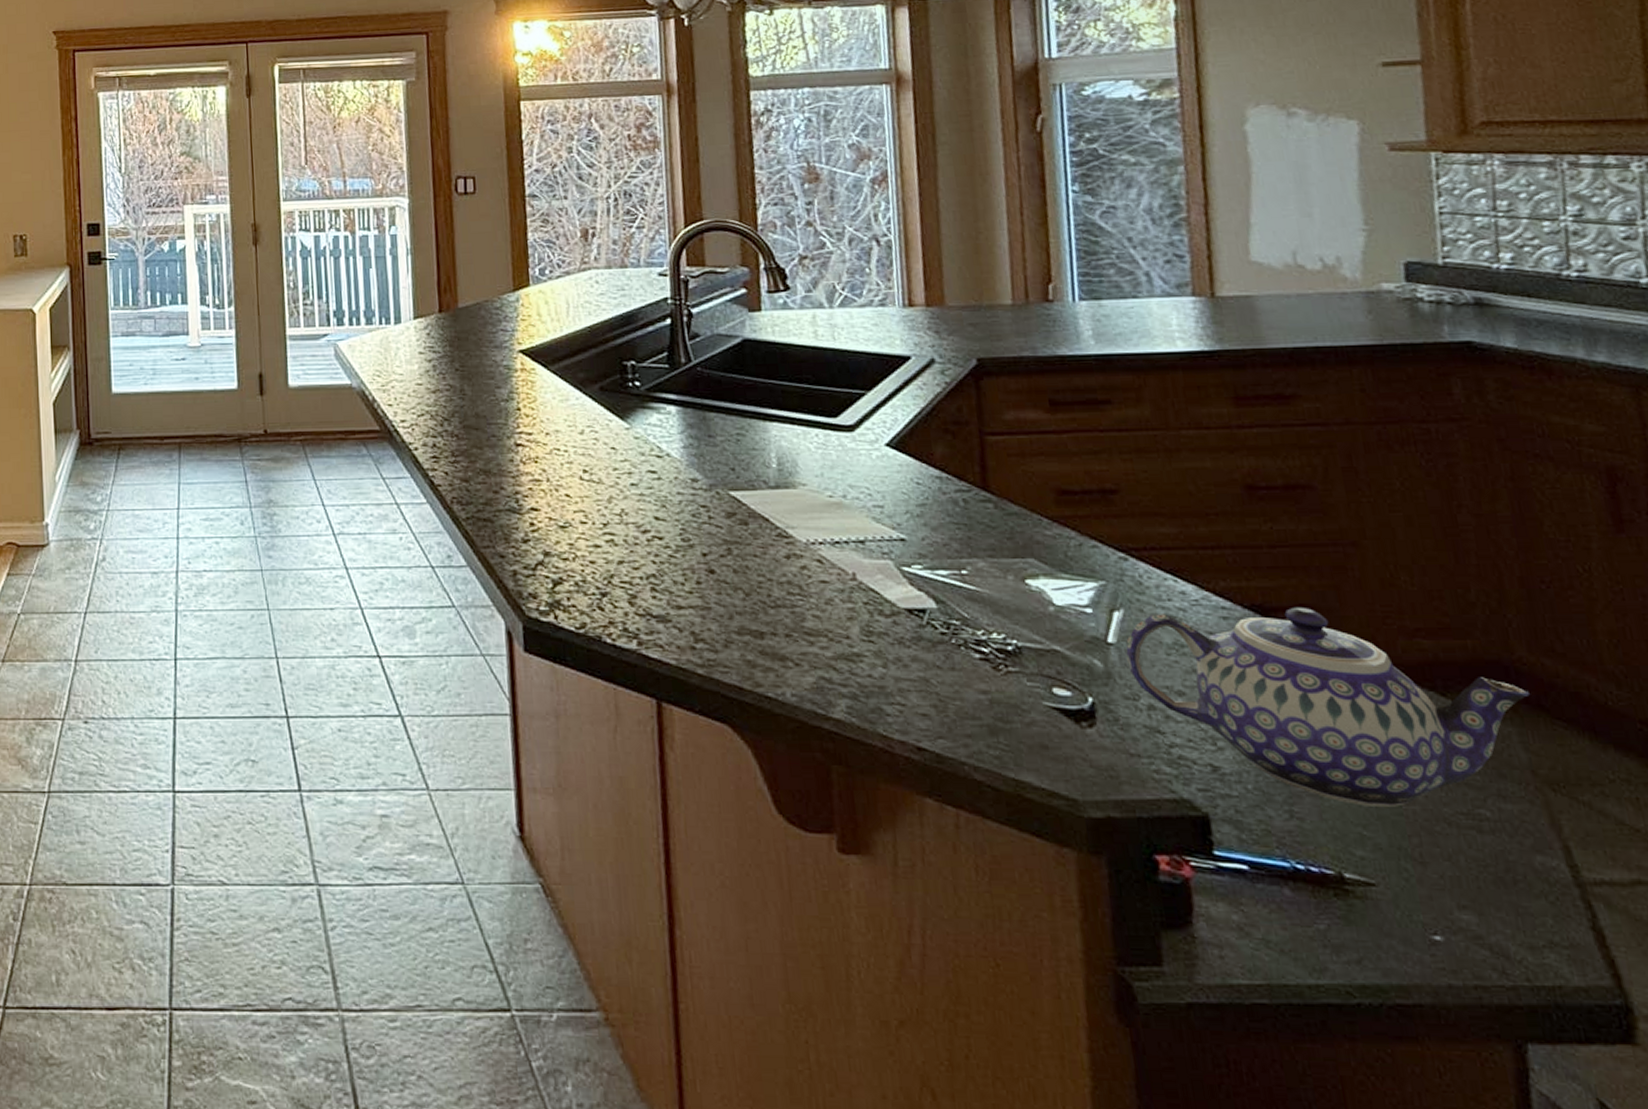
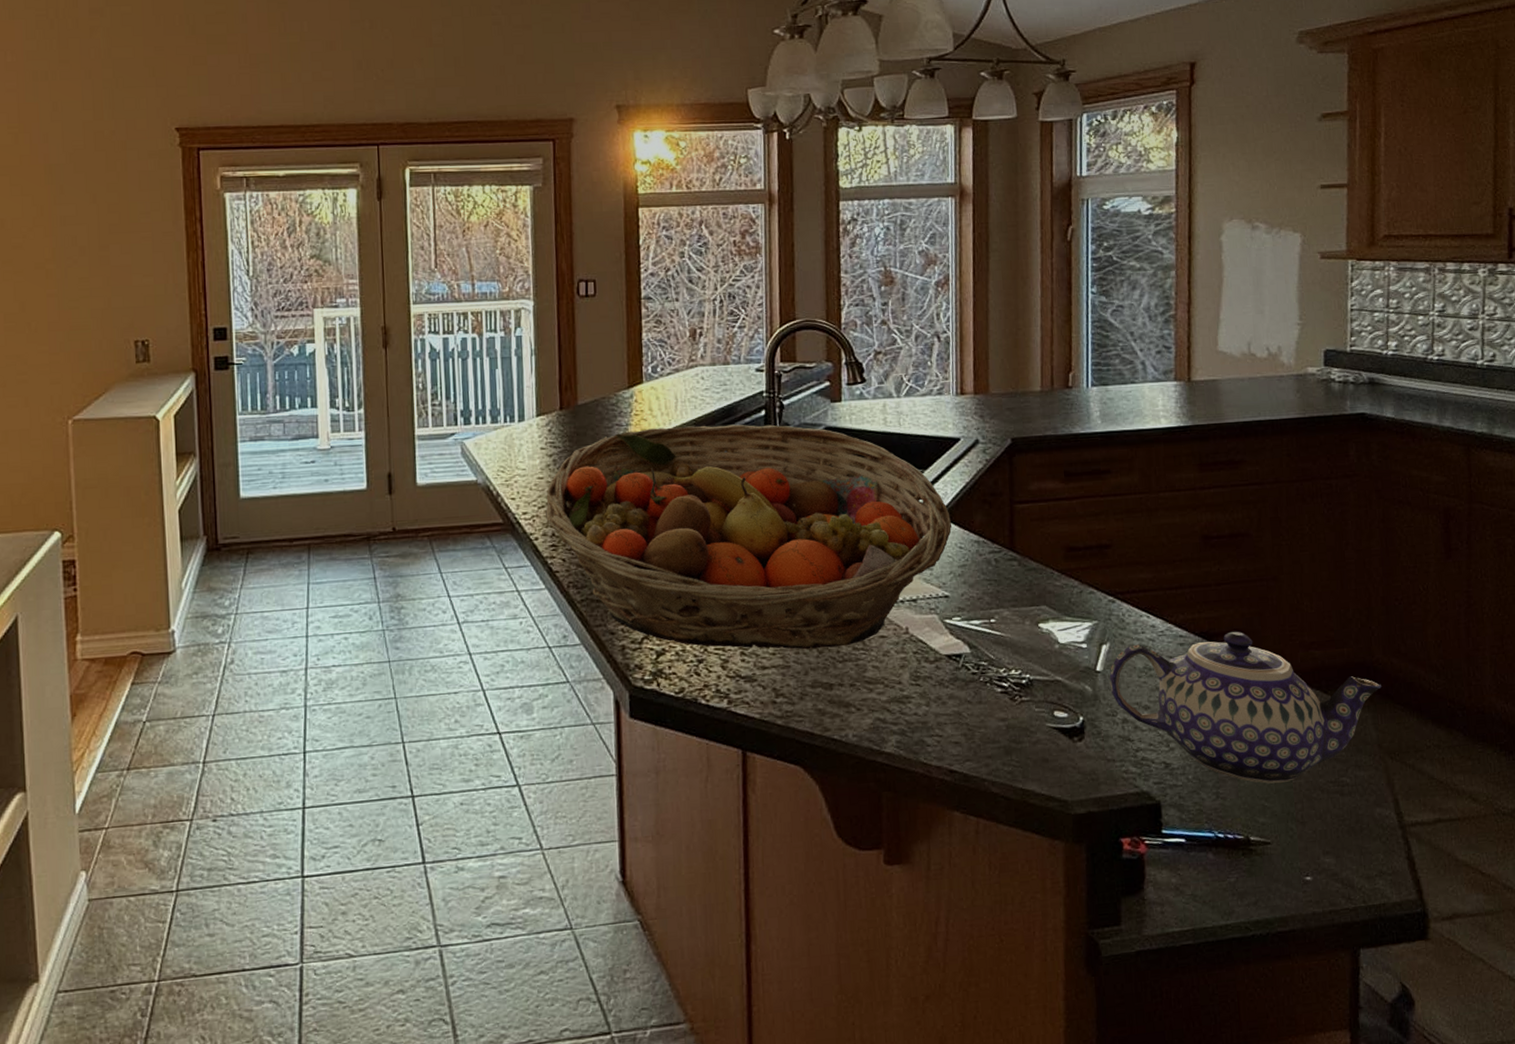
fruit basket: none [425,333,906,590] -> present [545,424,952,650]

